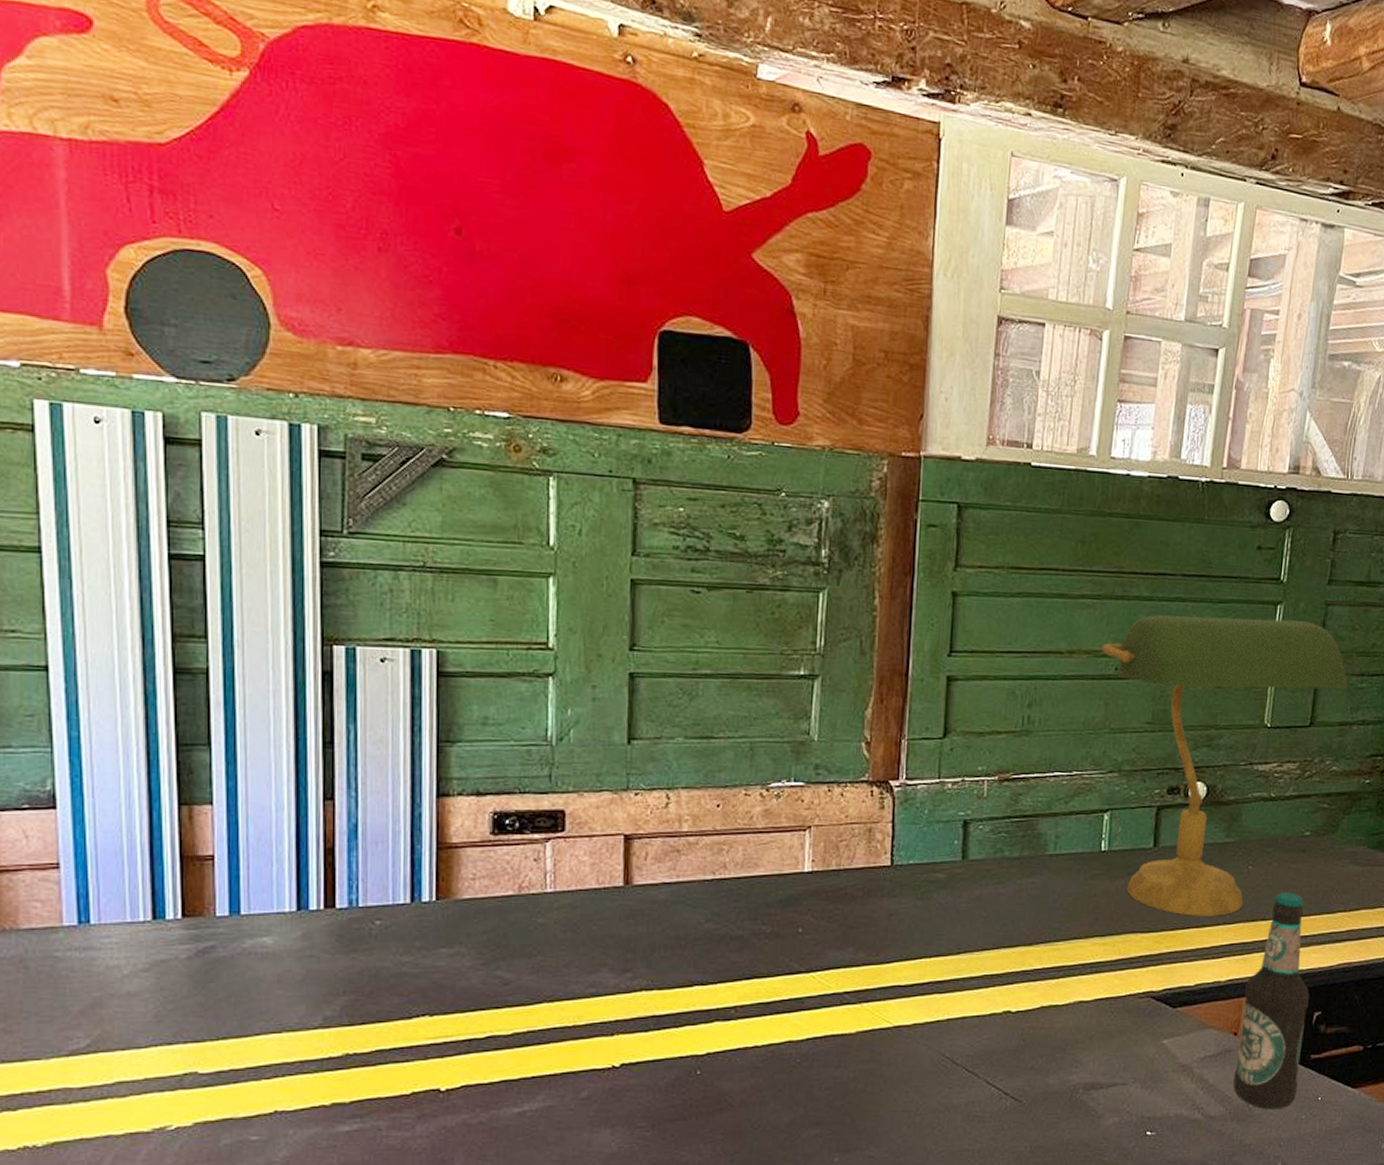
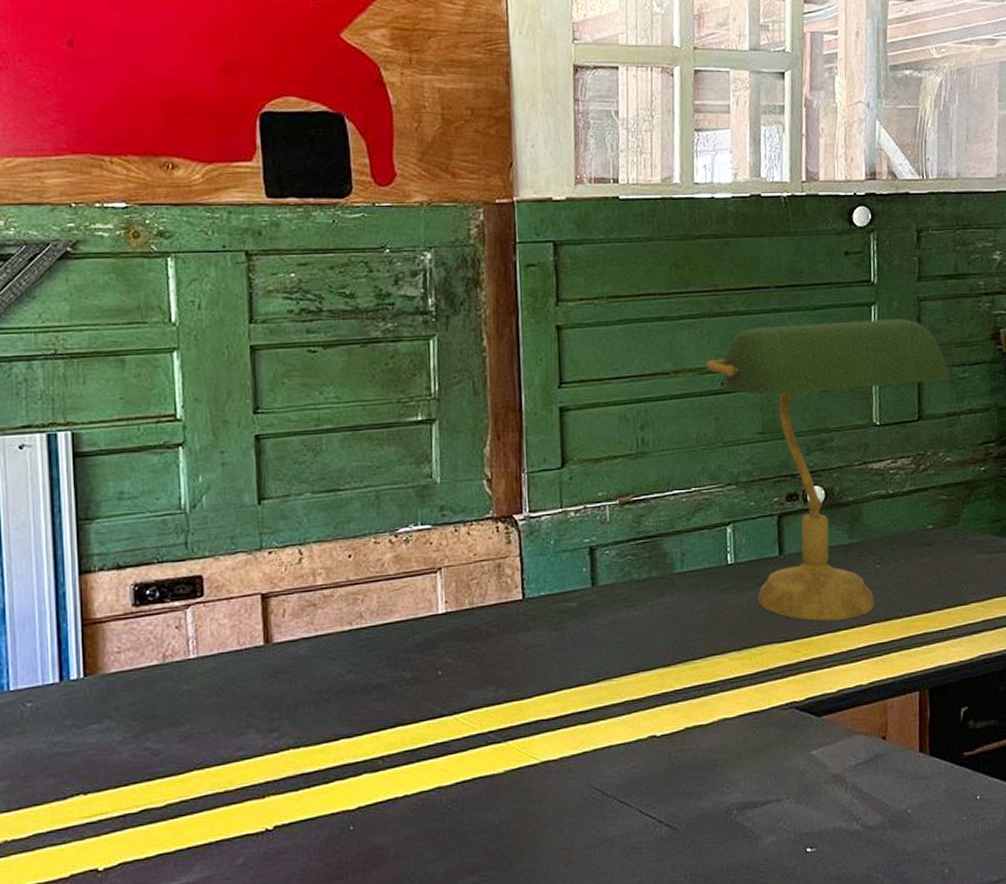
bottle: present [1233,892,1309,1110] -> none [887,587,954,814]

